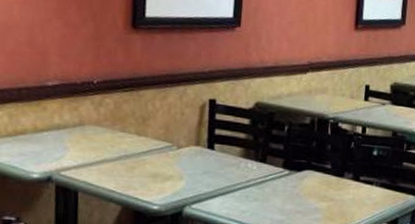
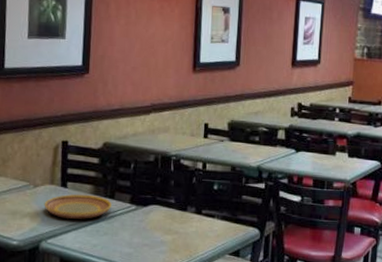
plate: none [188,156,263,184] -> present [44,194,112,219]

